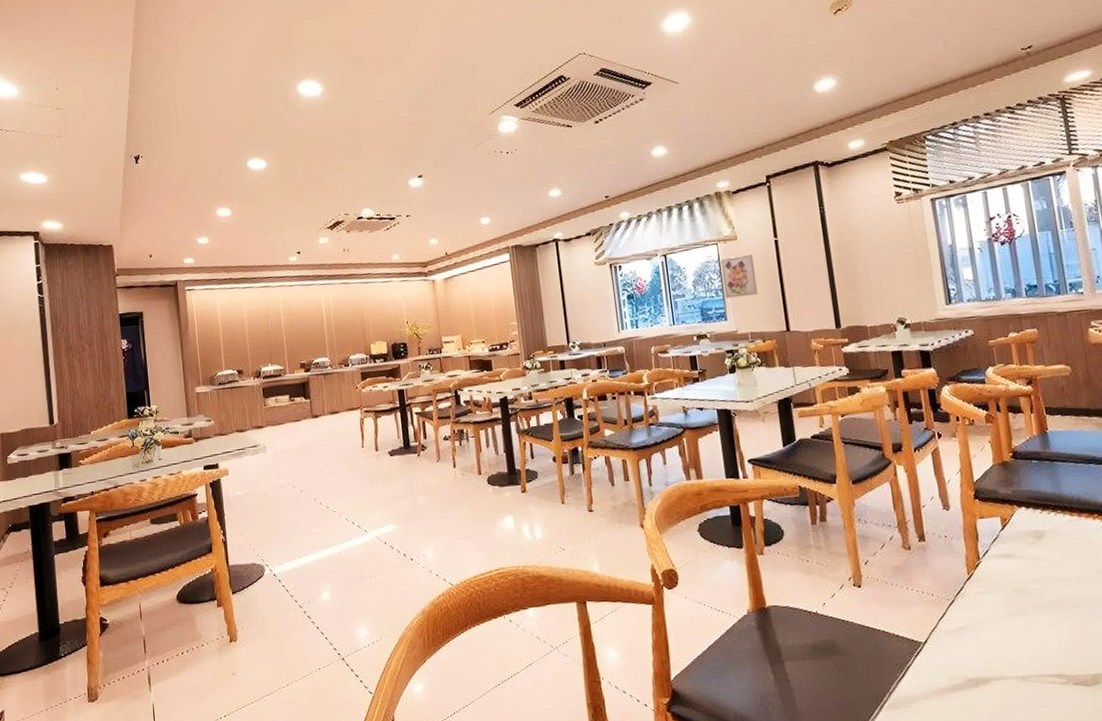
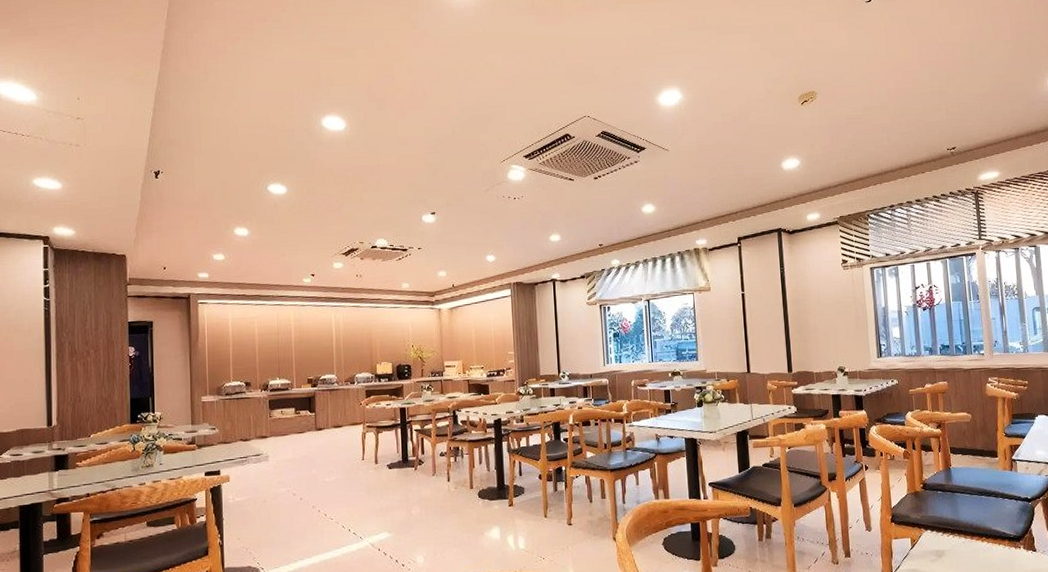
wall art: present [720,253,758,299] -> none [695,304,726,342]

